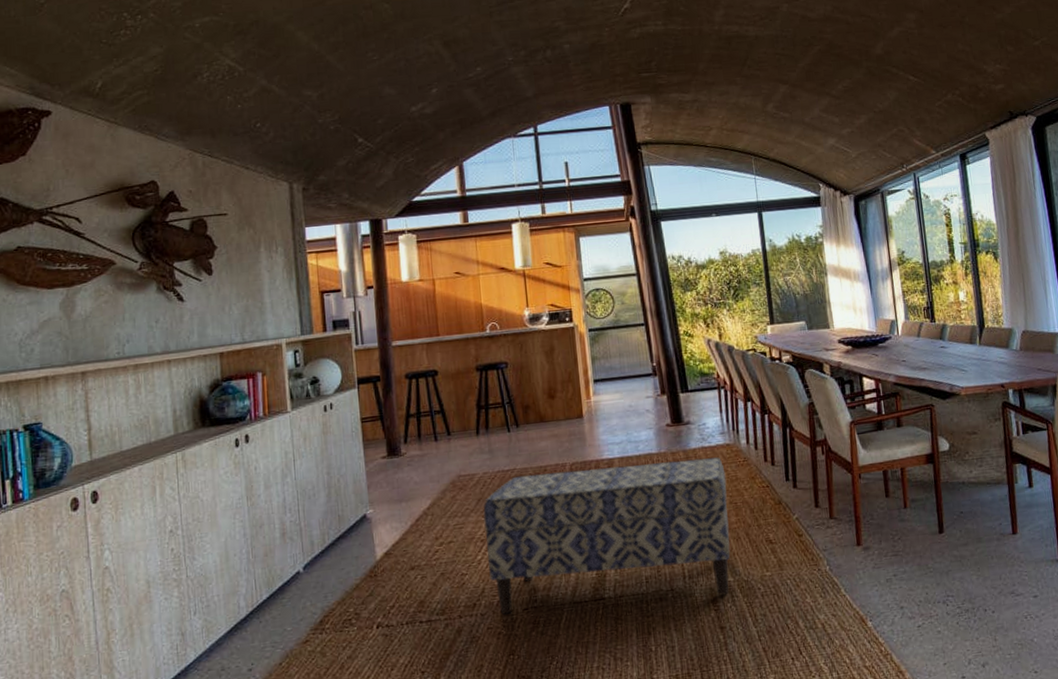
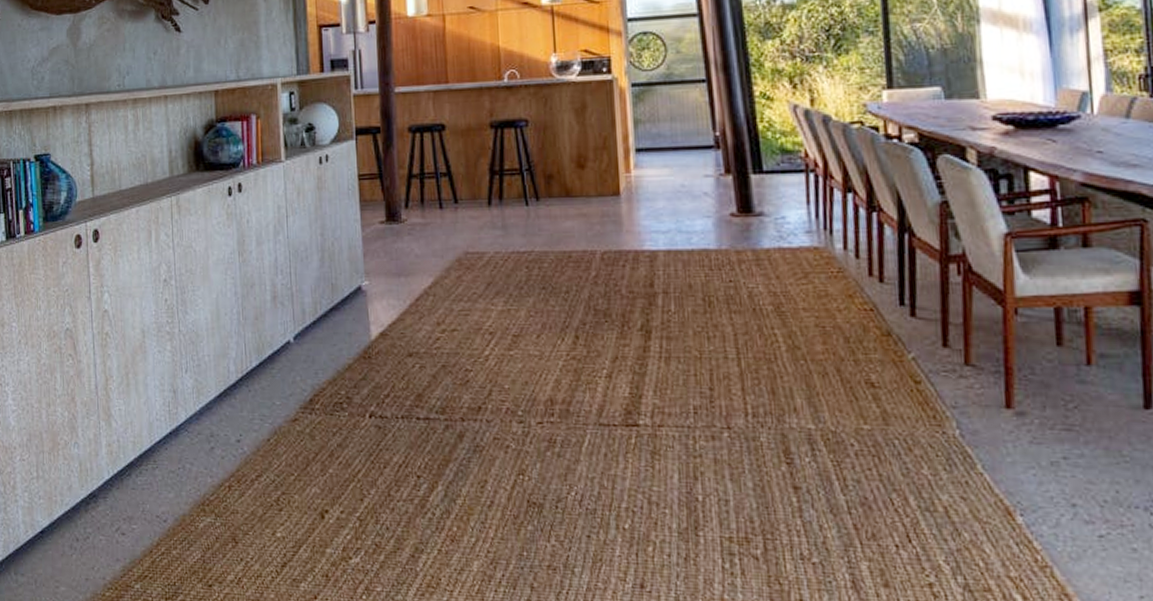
bench: present [483,457,730,615] -> none [493,260,813,446]

